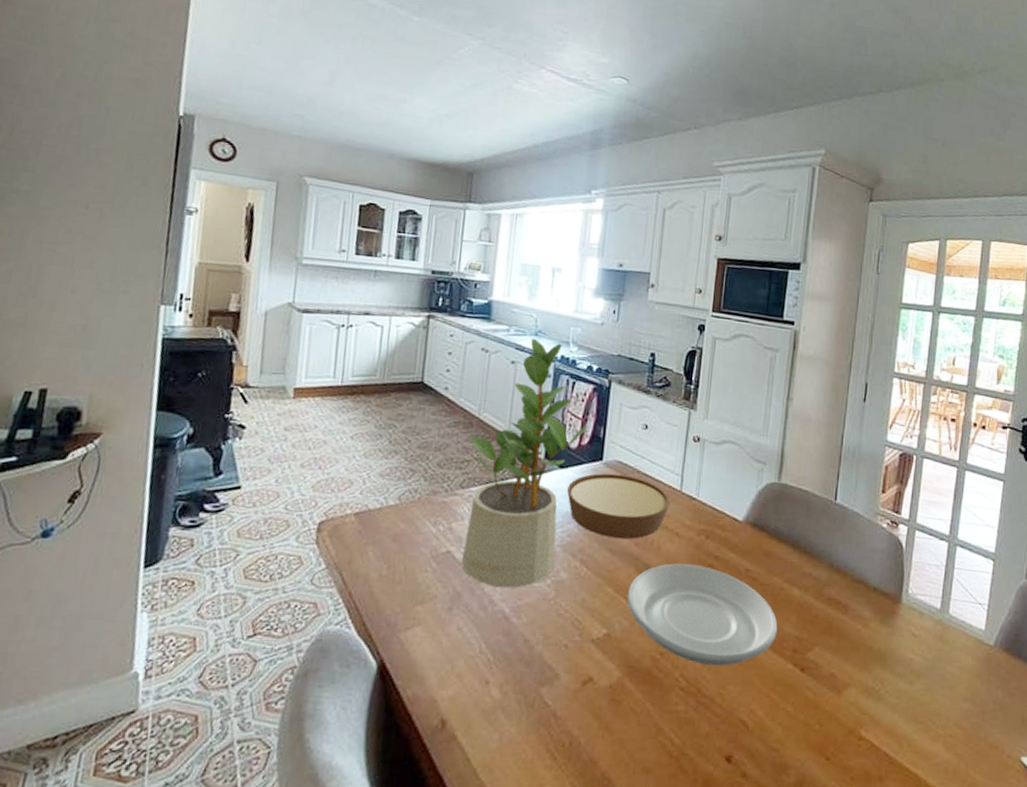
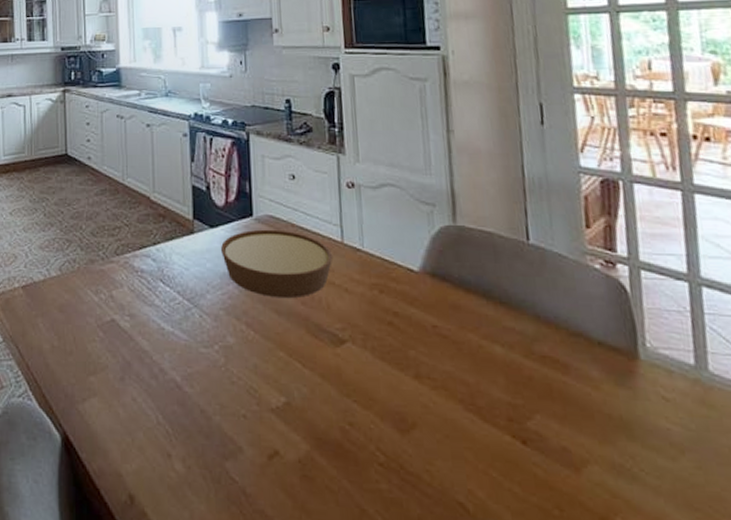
potted plant: present [462,338,588,588] -> none [119,99,233,356]
plate: present [626,563,778,667] -> none [301,322,485,439]

